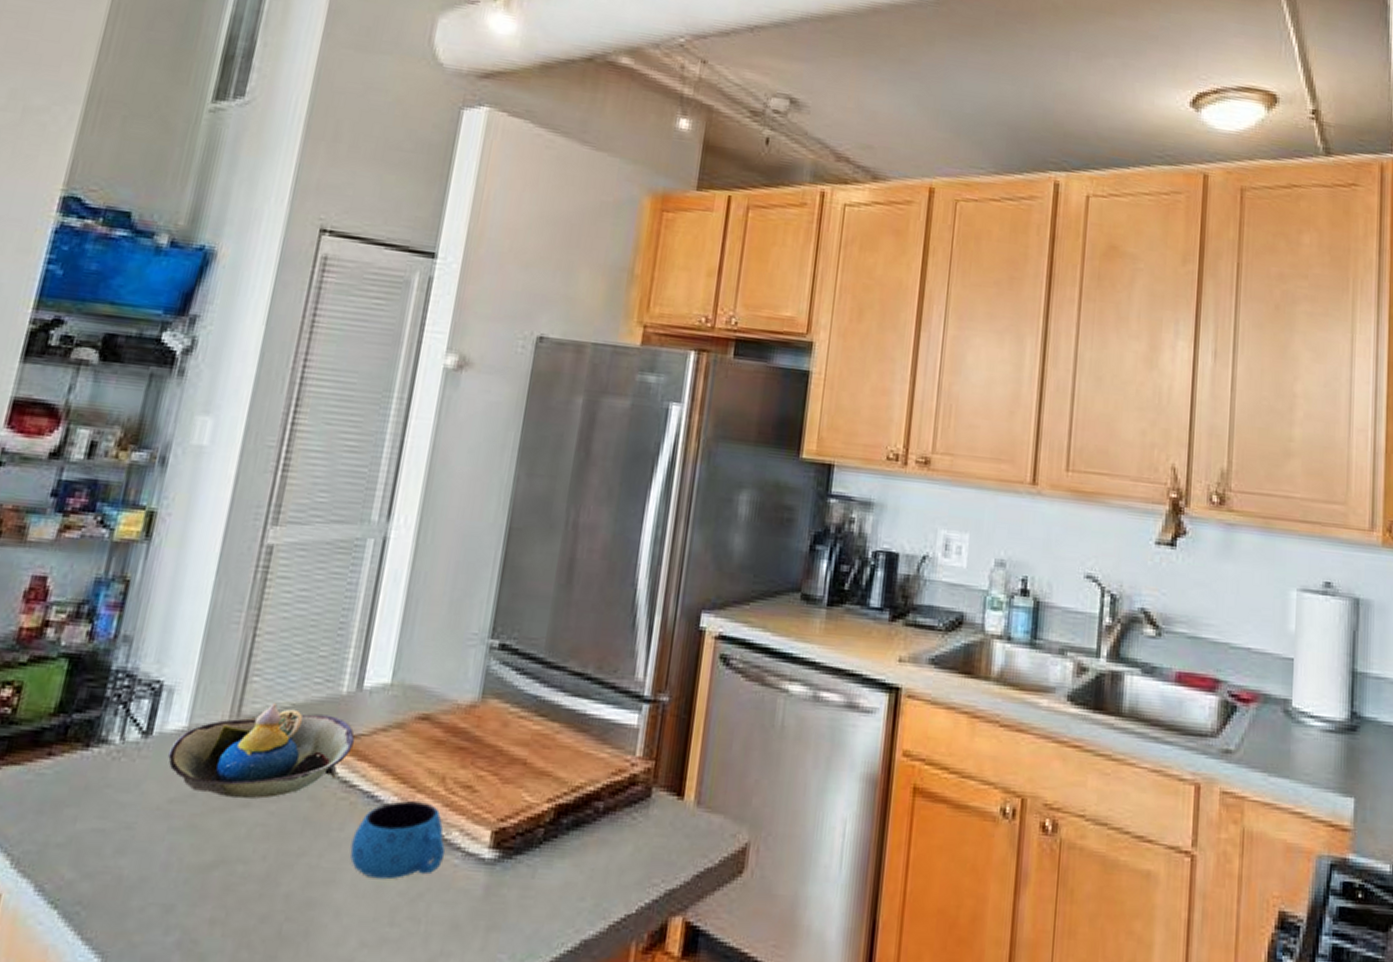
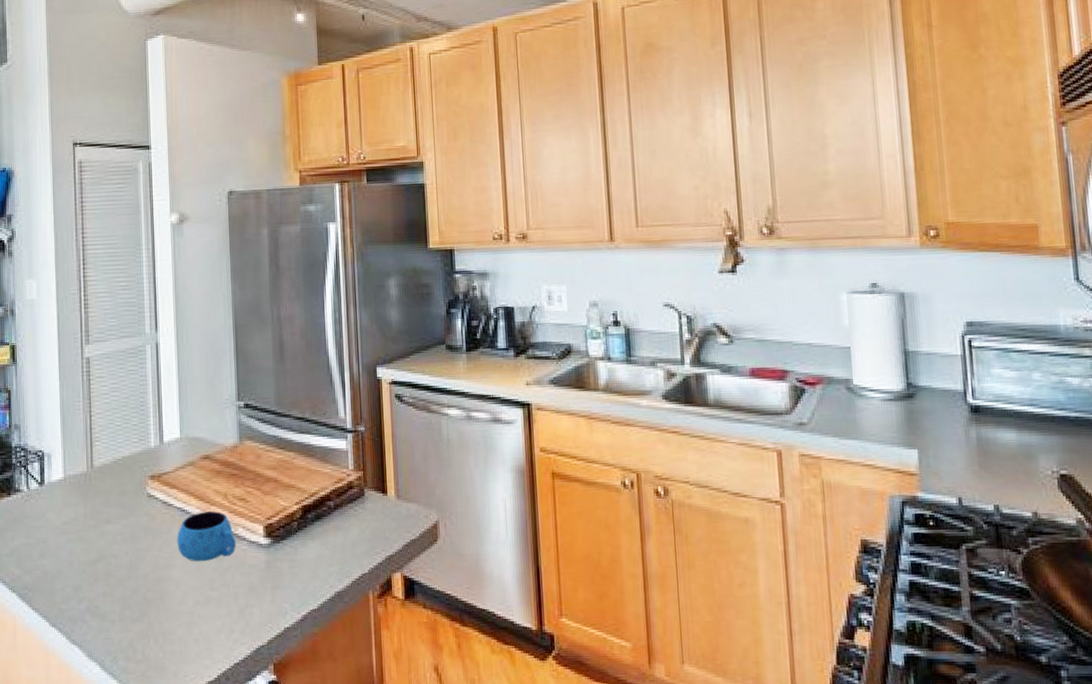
decorative bowl: present [167,702,355,799] -> none [56,457,166,519]

